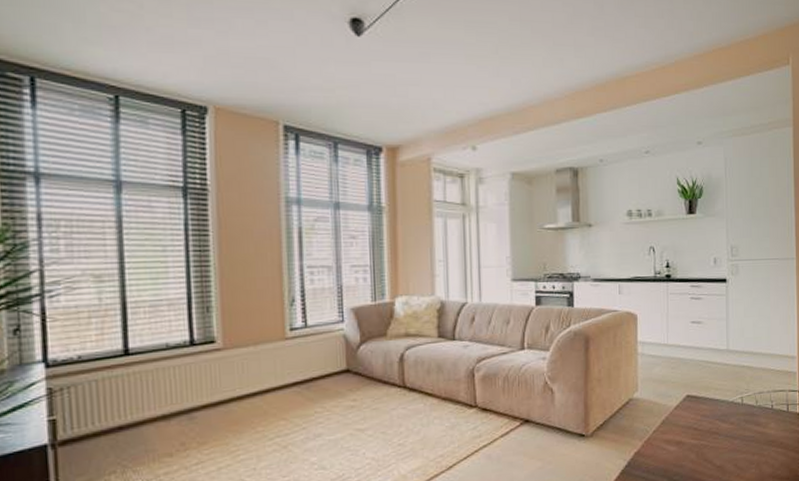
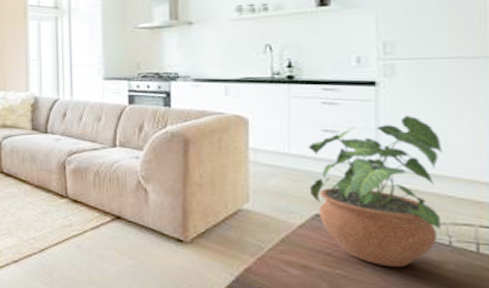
potted plant: none [681,306,767,433] -> present [308,116,442,268]

